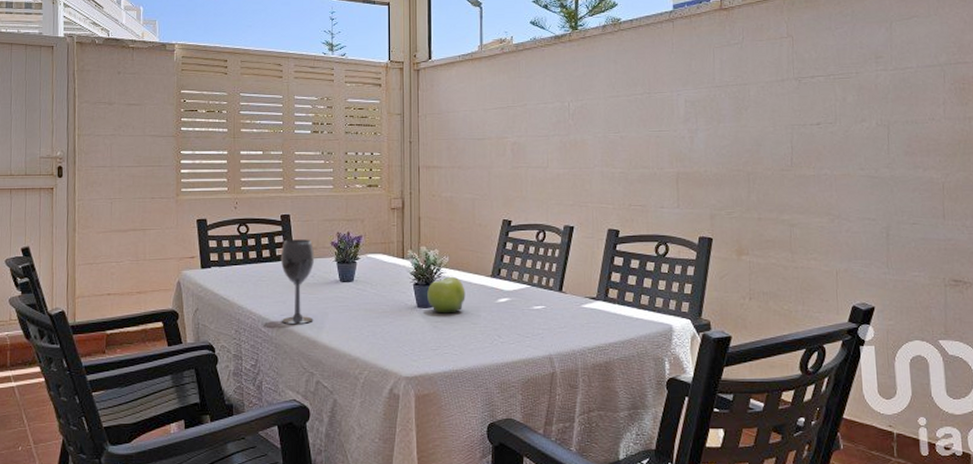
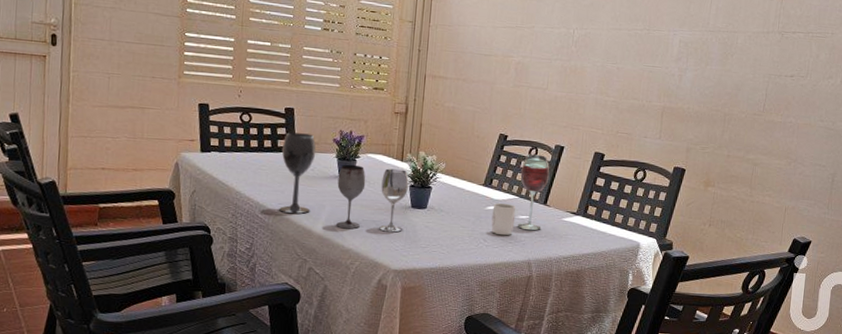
wineglass: none [339,267,412,336] -> present [336,164,409,233]
fruit: present [427,276,466,314] -> none [421,180,458,216]
mug: none [504,293,530,330] -> present [491,202,516,236]
wineglass: none [530,238,562,322] -> present [517,154,550,231]

